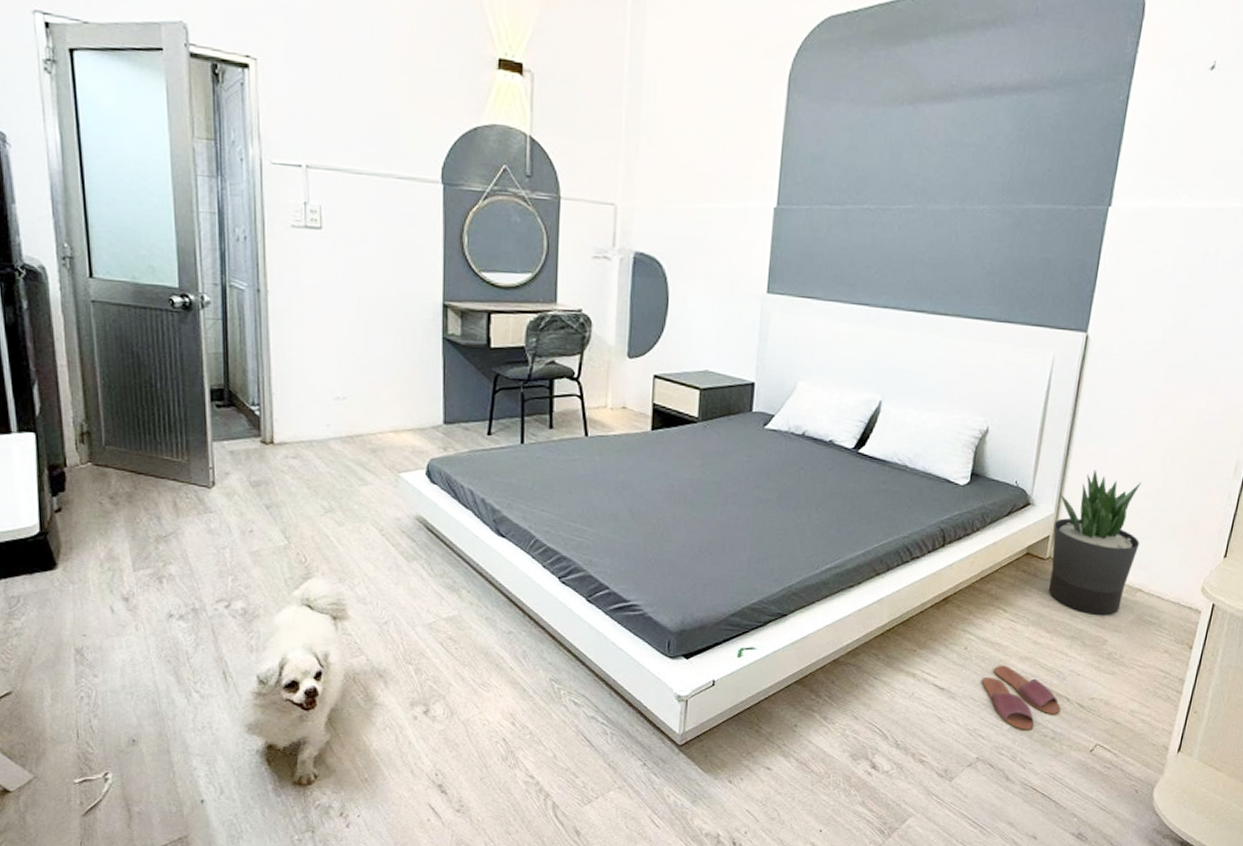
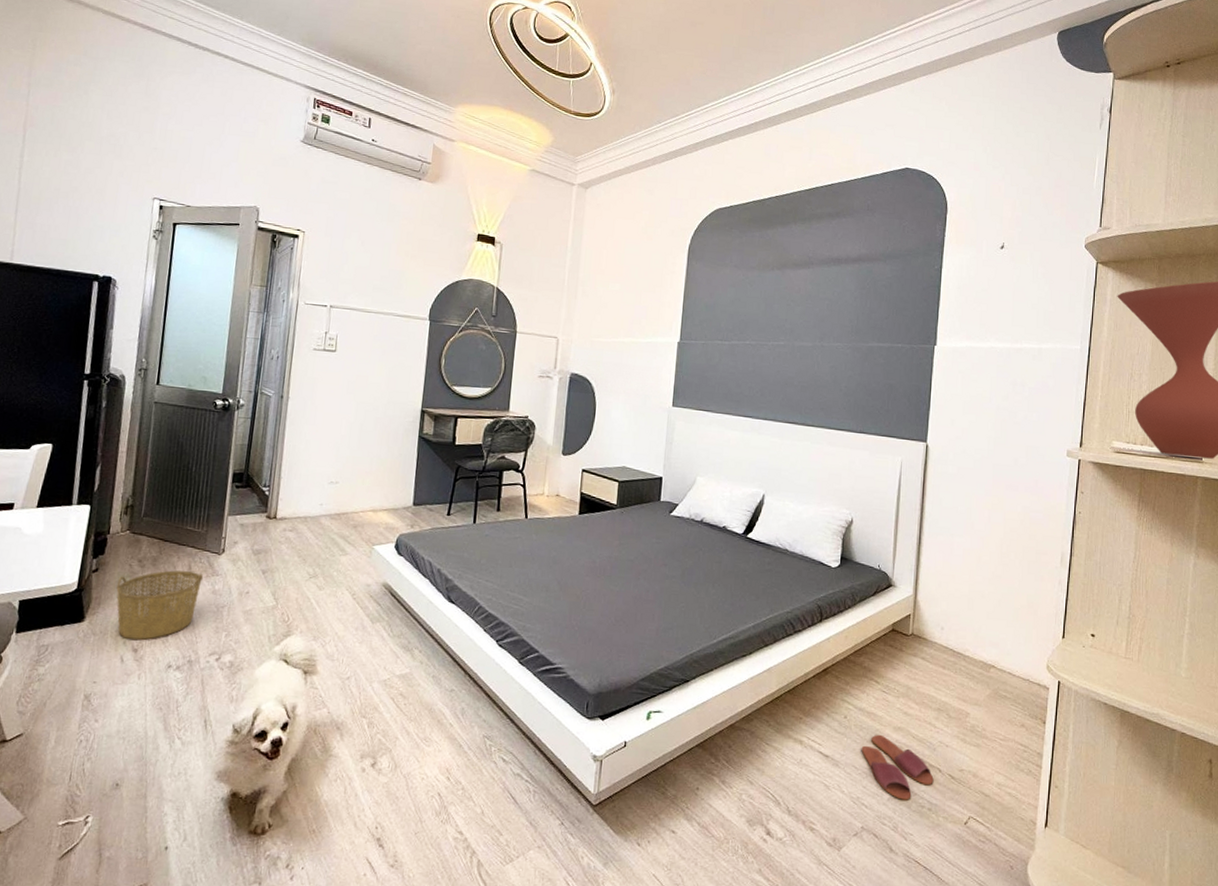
basket: none [88,508,194,589] -> present [116,570,204,641]
planter: present [1049,470,1142,615] -> none [913,557,988,689]

